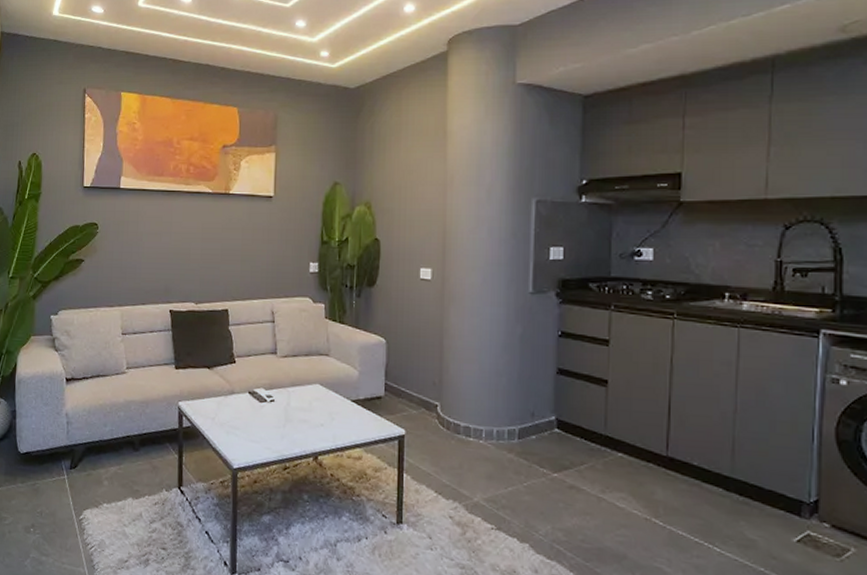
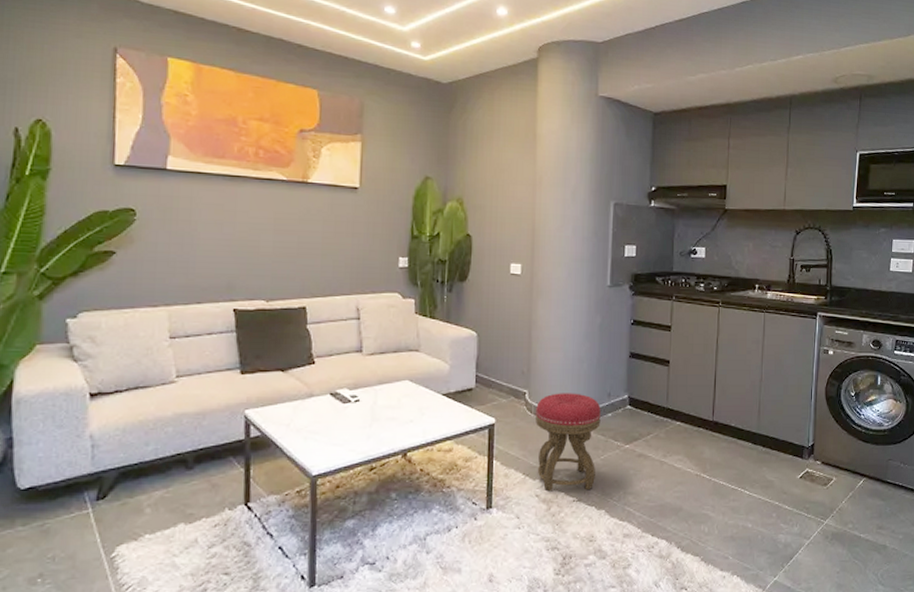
stool: none [447,408,523,520] -> present [534,393,601,492]

